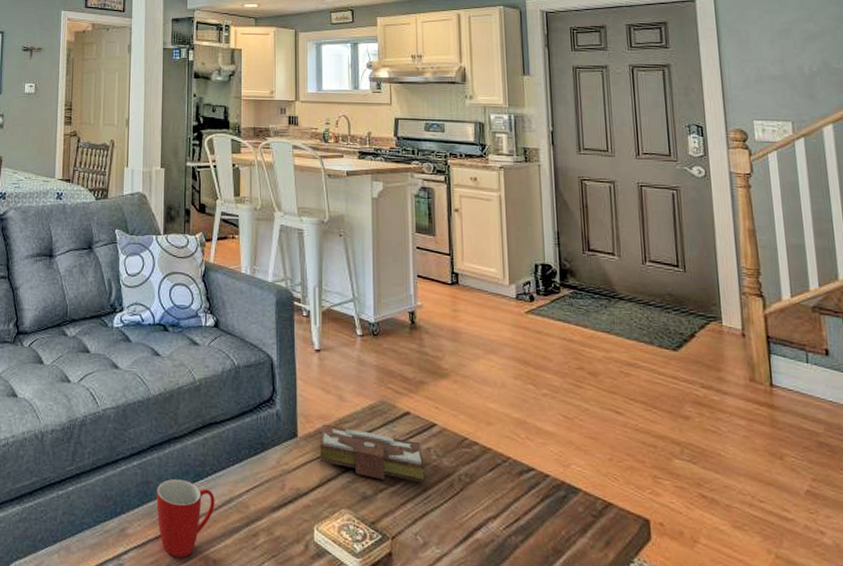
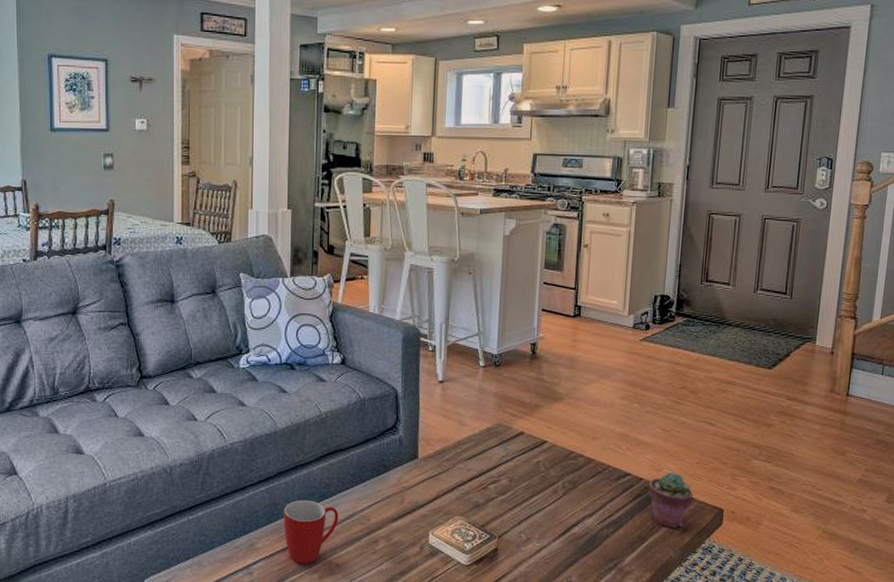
book: present [320,424,425,483] -> none [438,446,533,491]
potted succulent: none [556,469,611,542] -> present [648,472,694,529]

